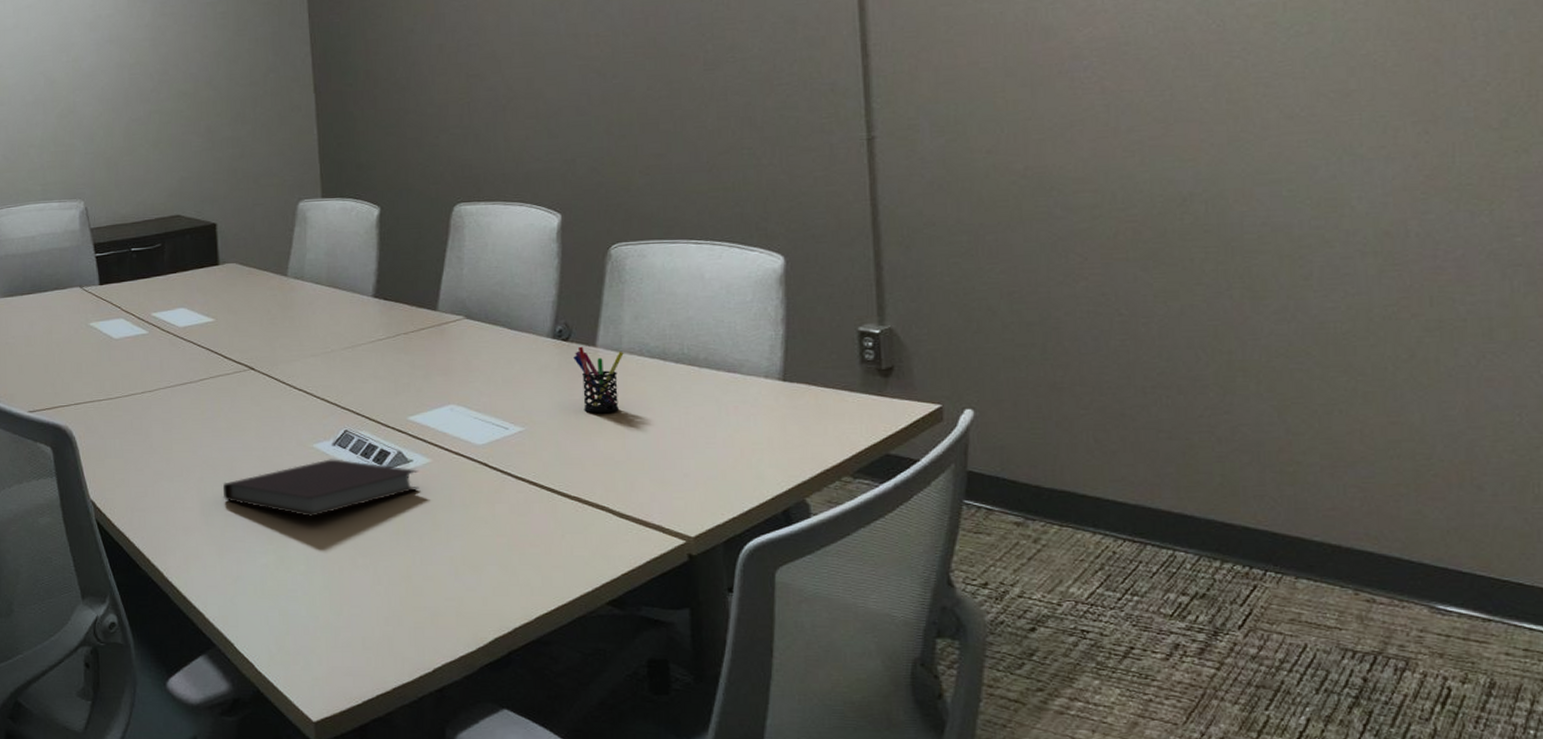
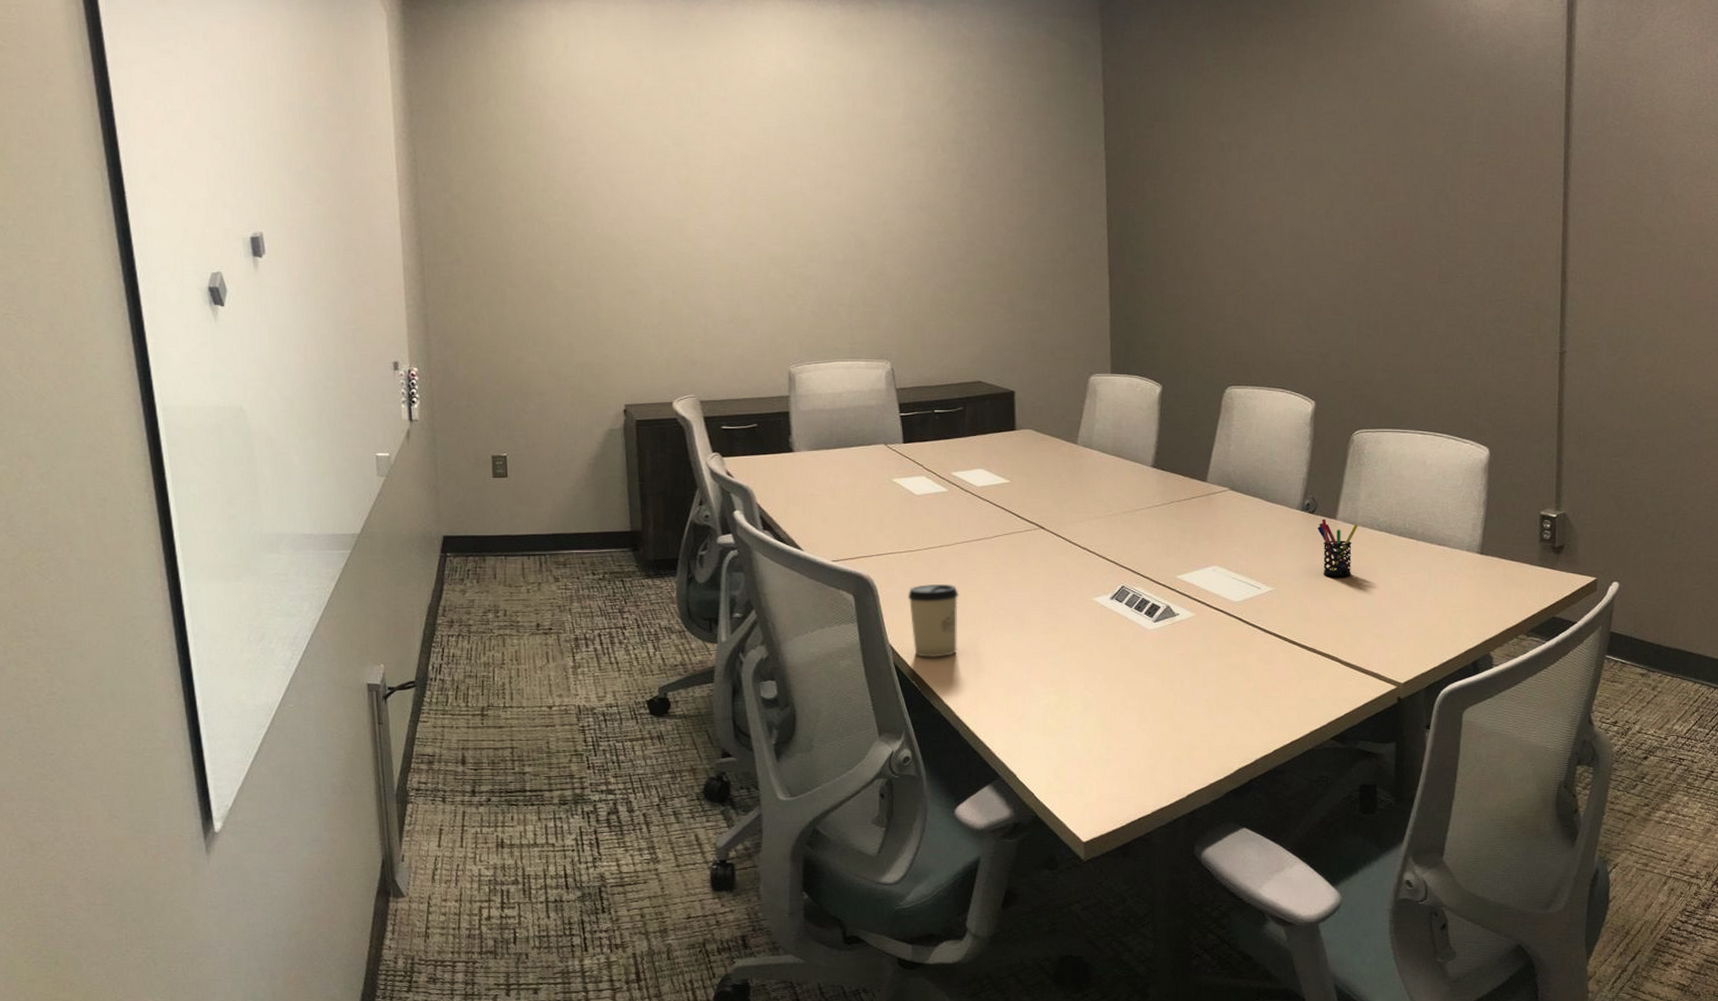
cup: none [109,434,164,513] -> present [908,584,959,658]
notebook: present [222,459,419,517] -> none [1011,611,1184,663]

